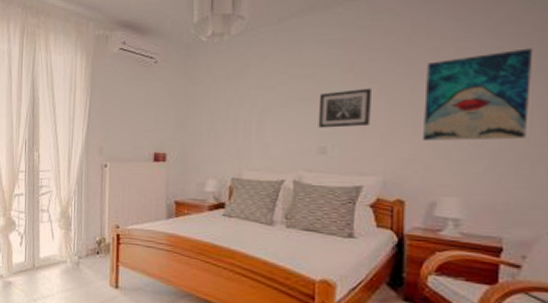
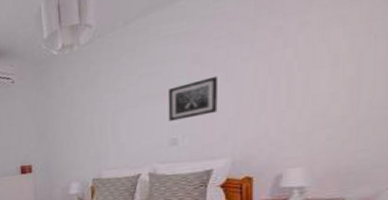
wall art: present [423,48,533,142] -> none [268,11,377,120]

